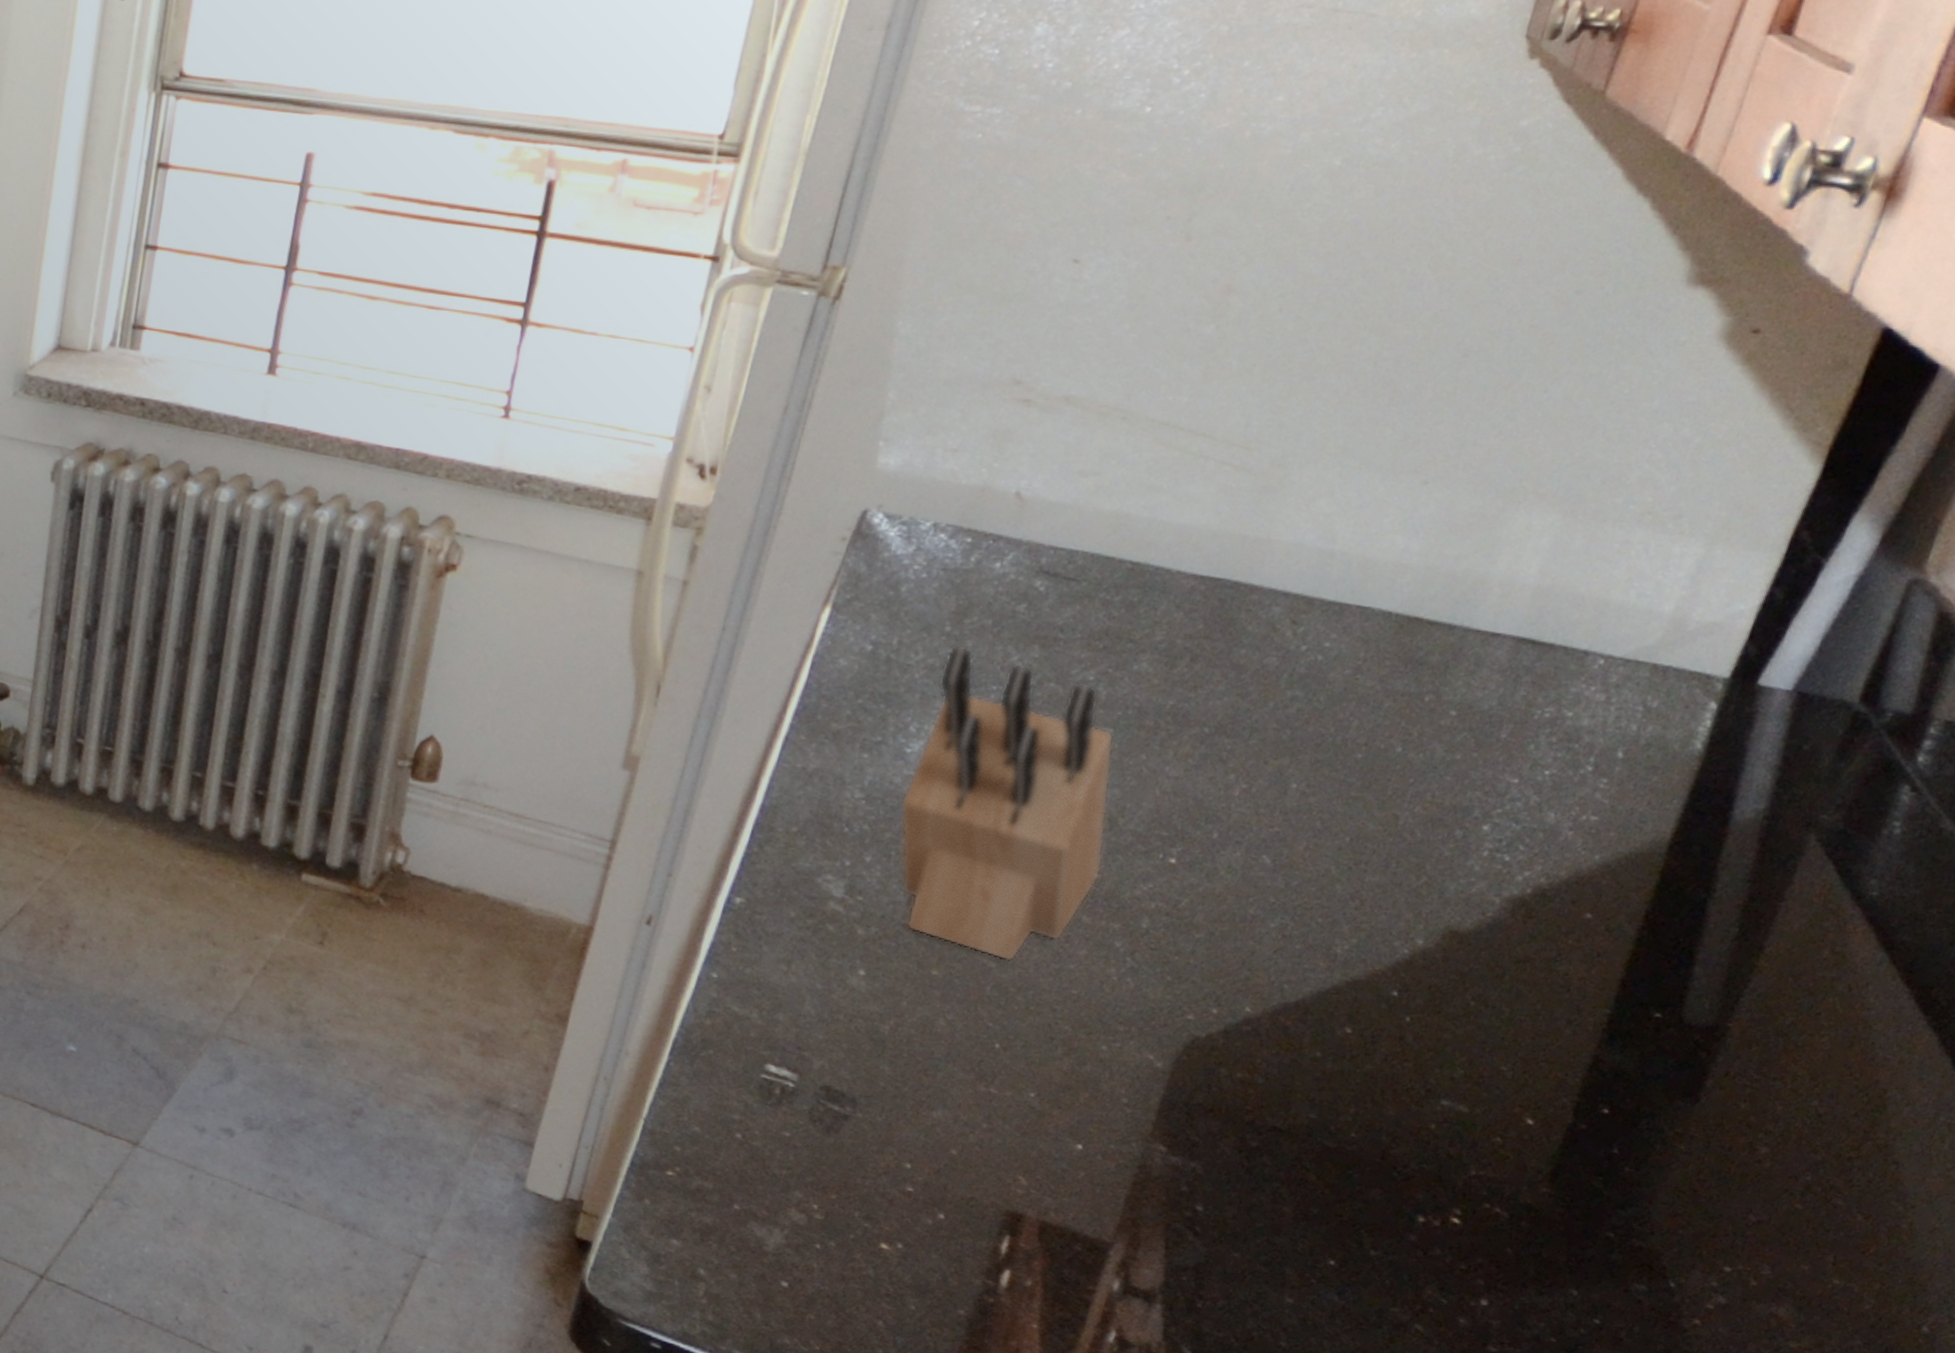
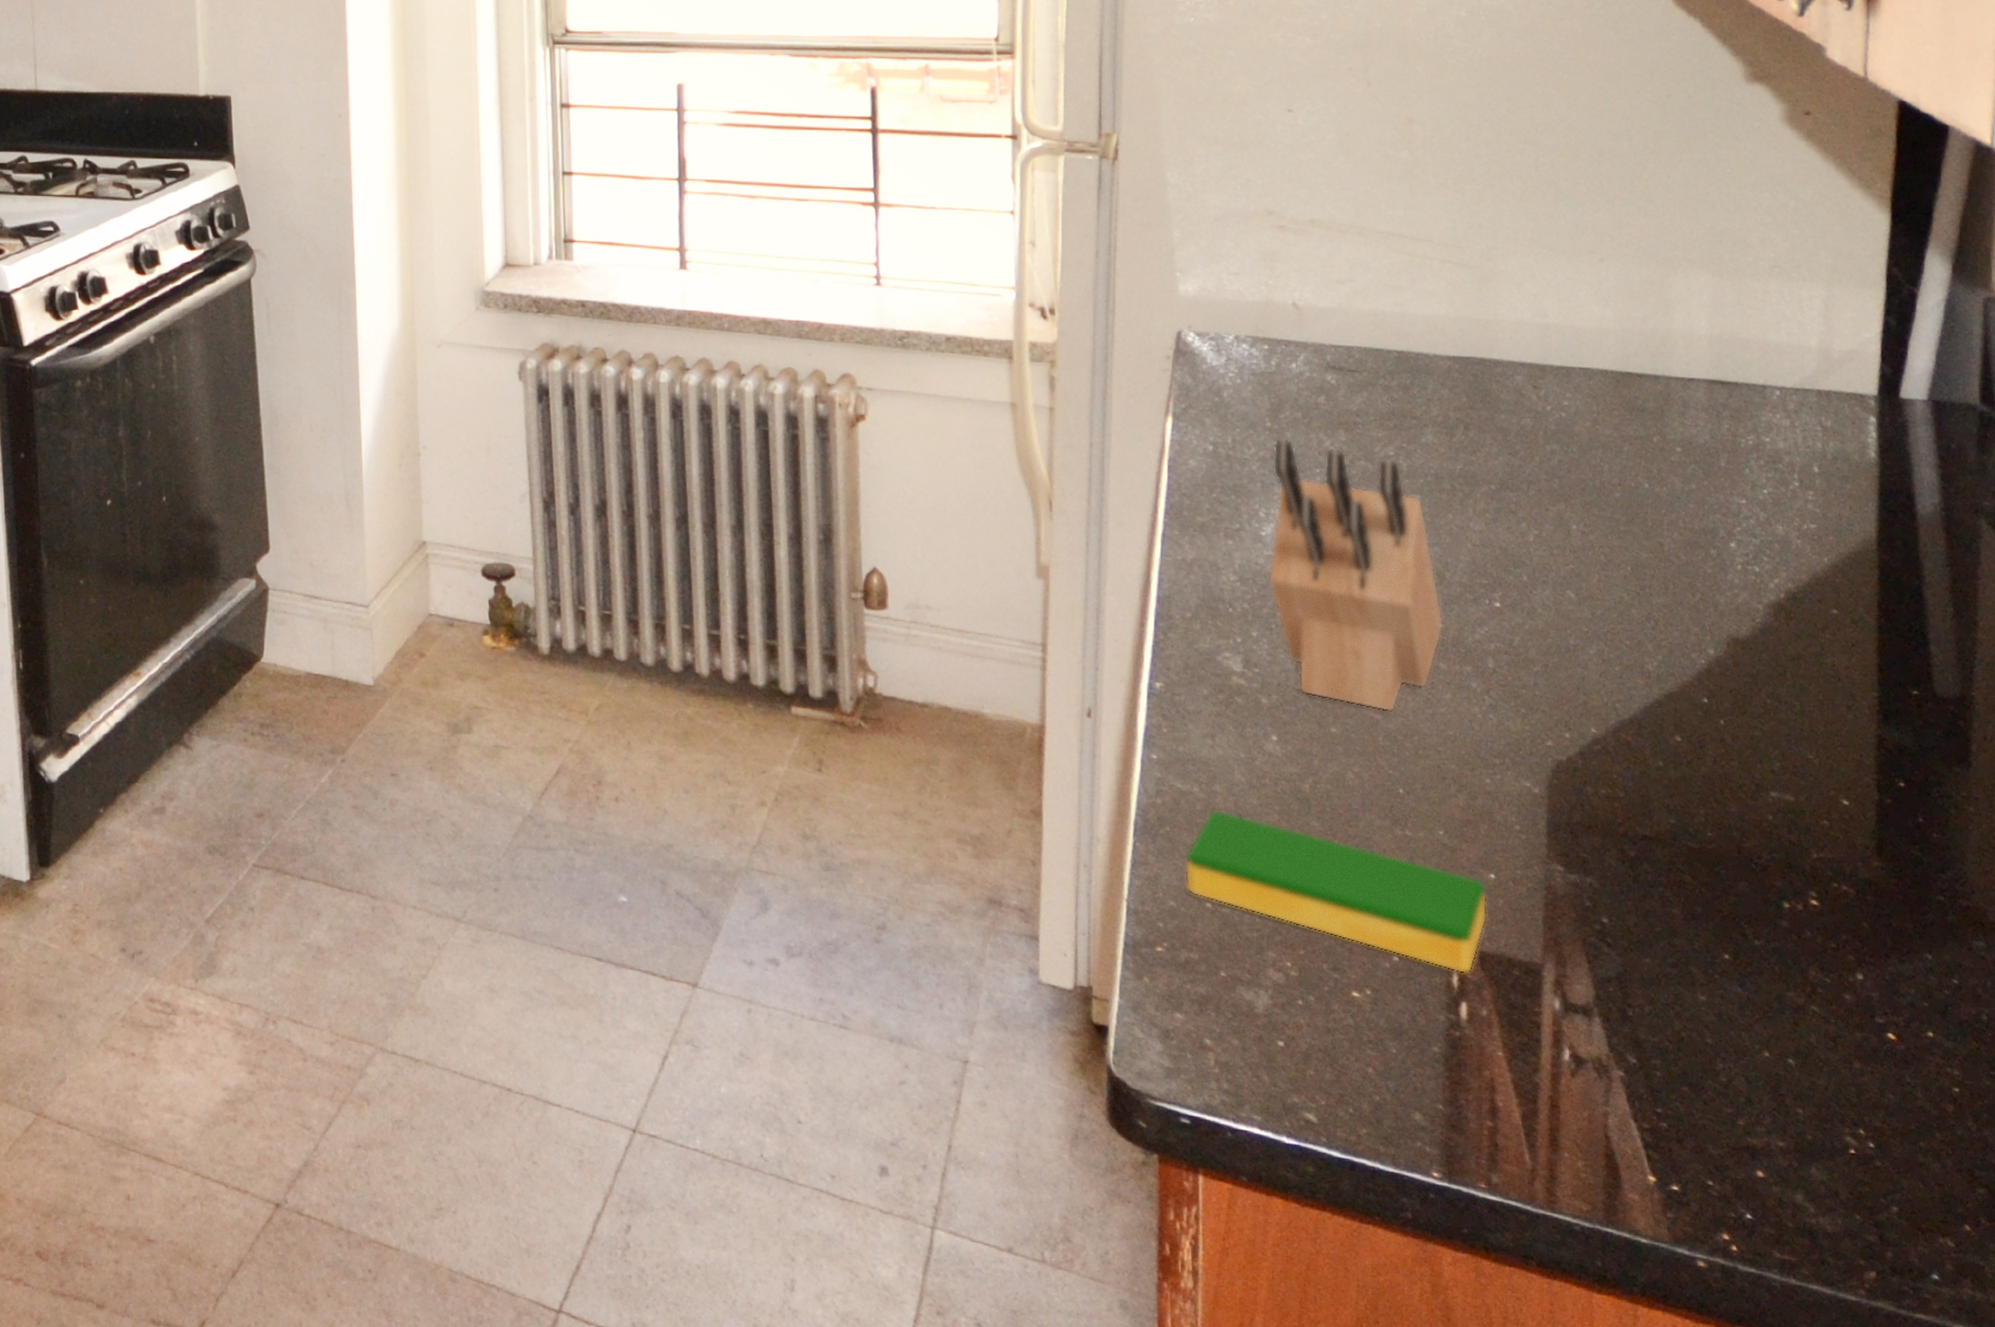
dish sponge: none [717,1039,1071,1242] -> present [1185,810,1488,974]

